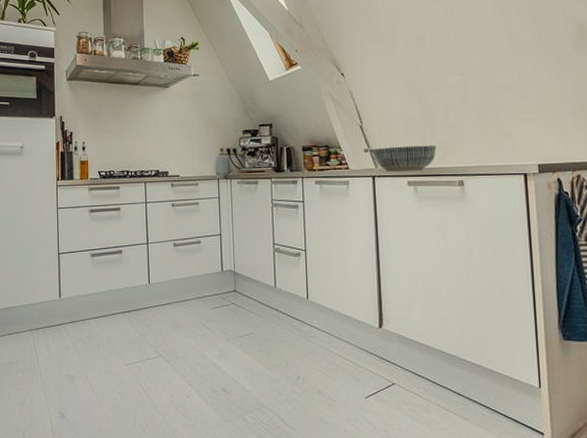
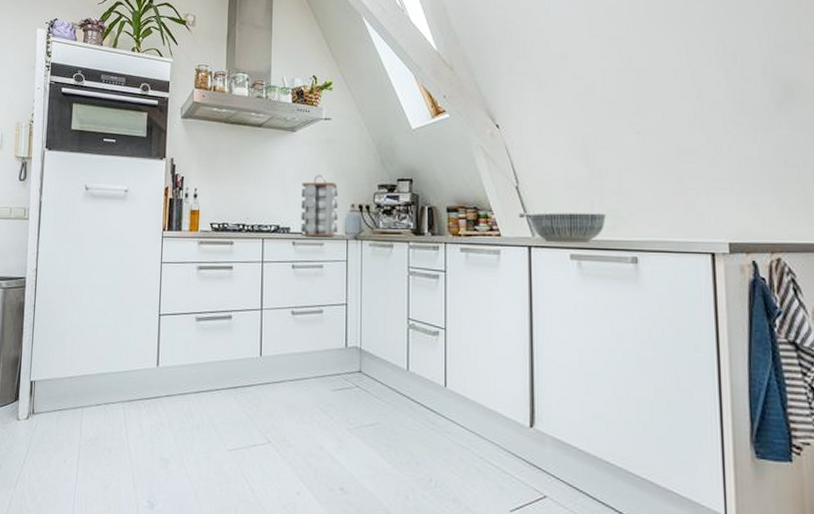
spice rack: none [176,124,211,180] -> present [301,175,339,239]

